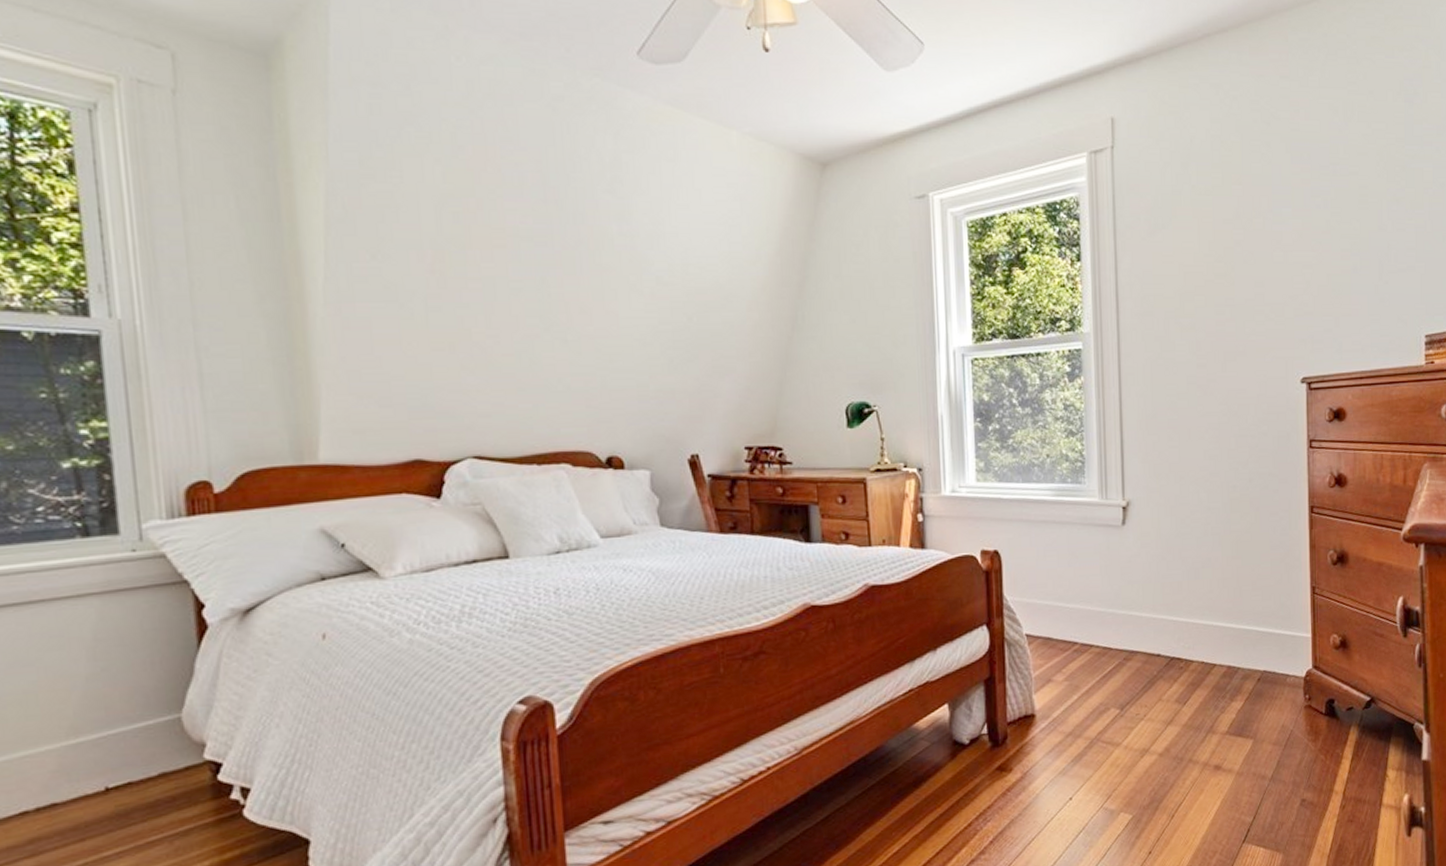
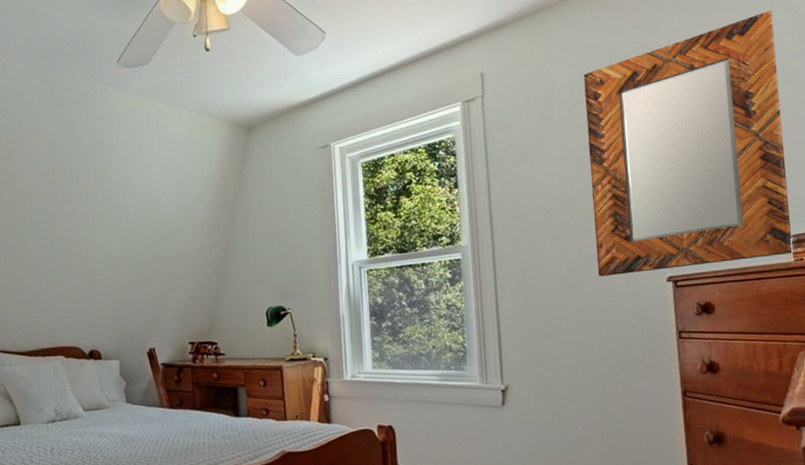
home mirror: none [1226,74,1425,375] -> present [583,10,793,277]

